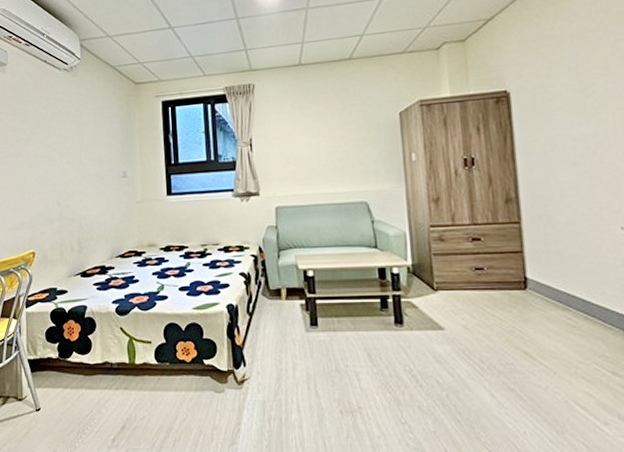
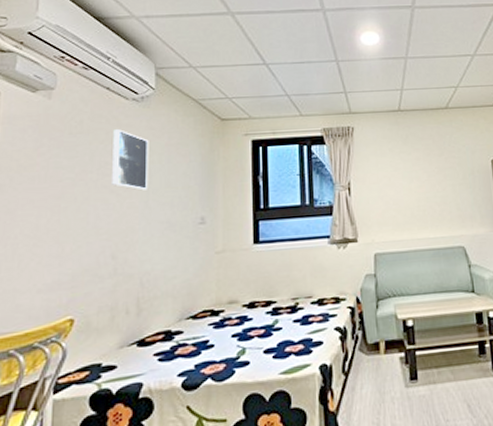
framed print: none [51,96,81,149] -> present [110,129,149,191]

